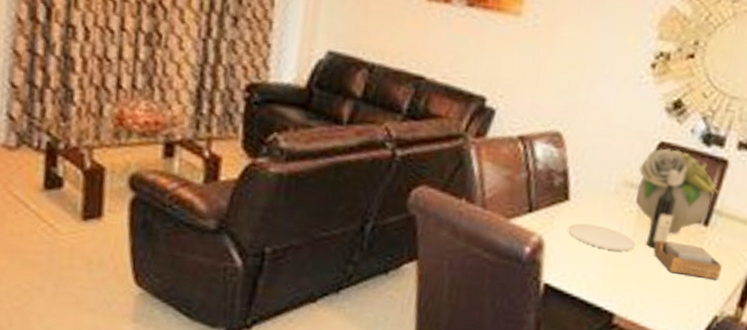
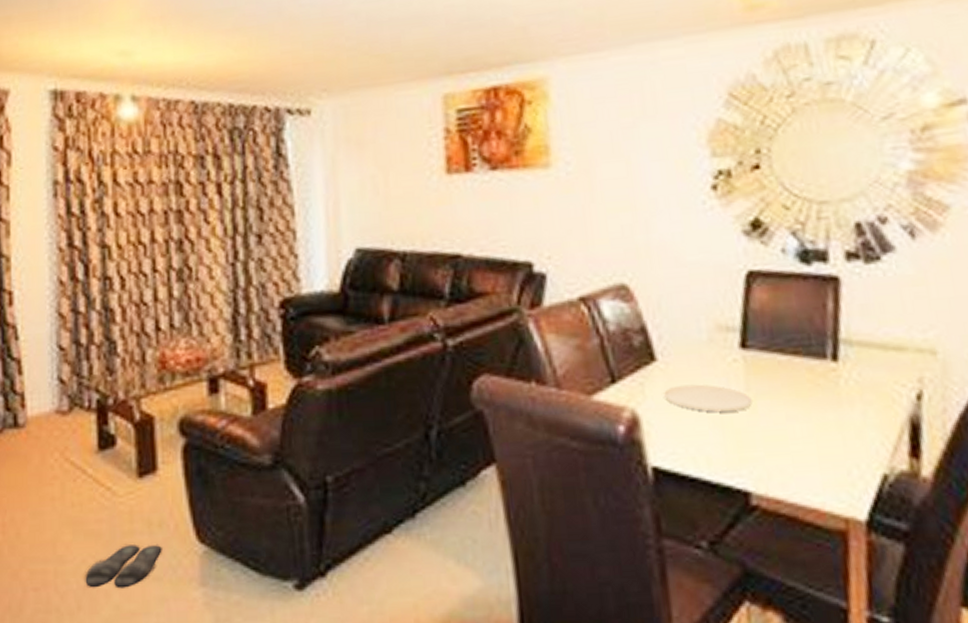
slippers: none [18,277,99,314] -> present [85,543,162,589]
flower arrangement: present [635,148,720,234] -> none [731,276,840,379]
bottle: present [647,170,679,249] -> none [763,300,793,401]
napkin holder: present [653,240,722,280] -> none [776,387,874,429]

